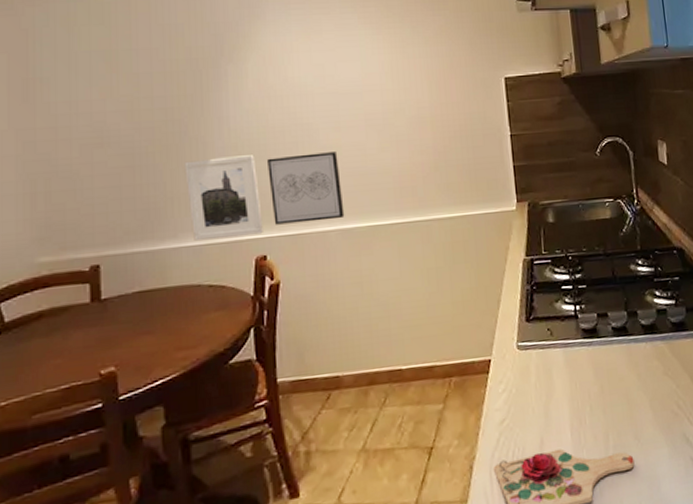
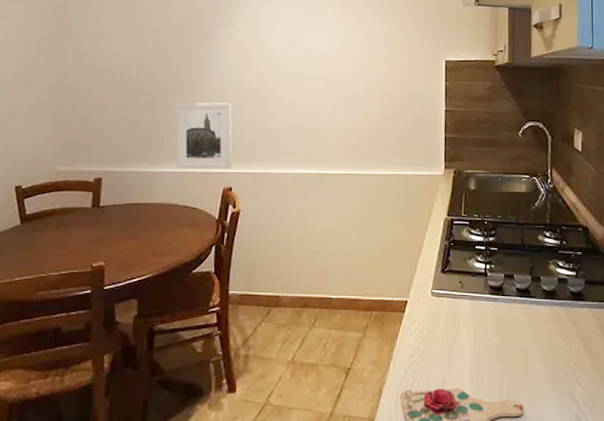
wall art: present [267,152,345,225] -> none [241,107,299,164]

